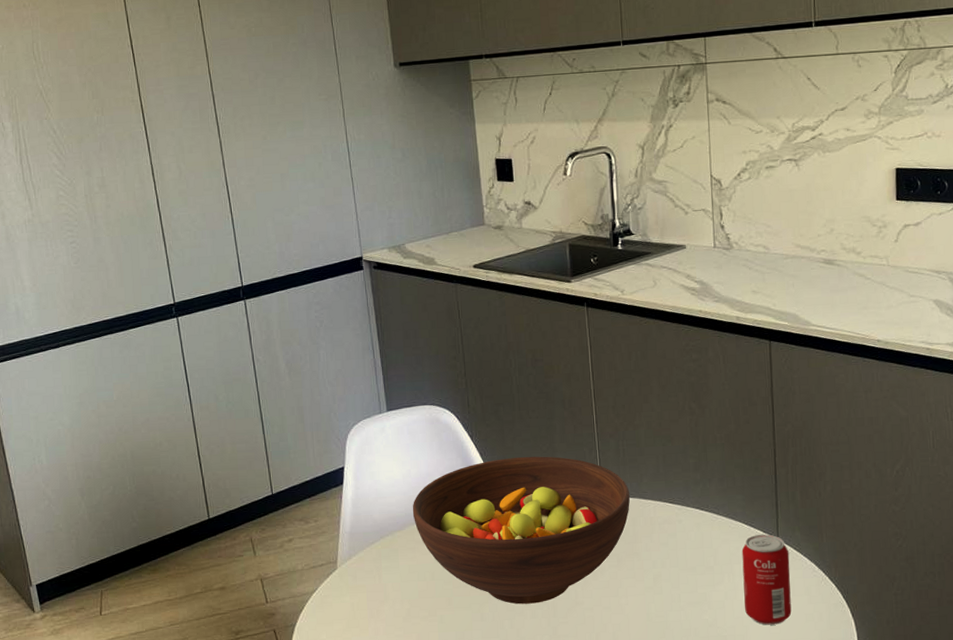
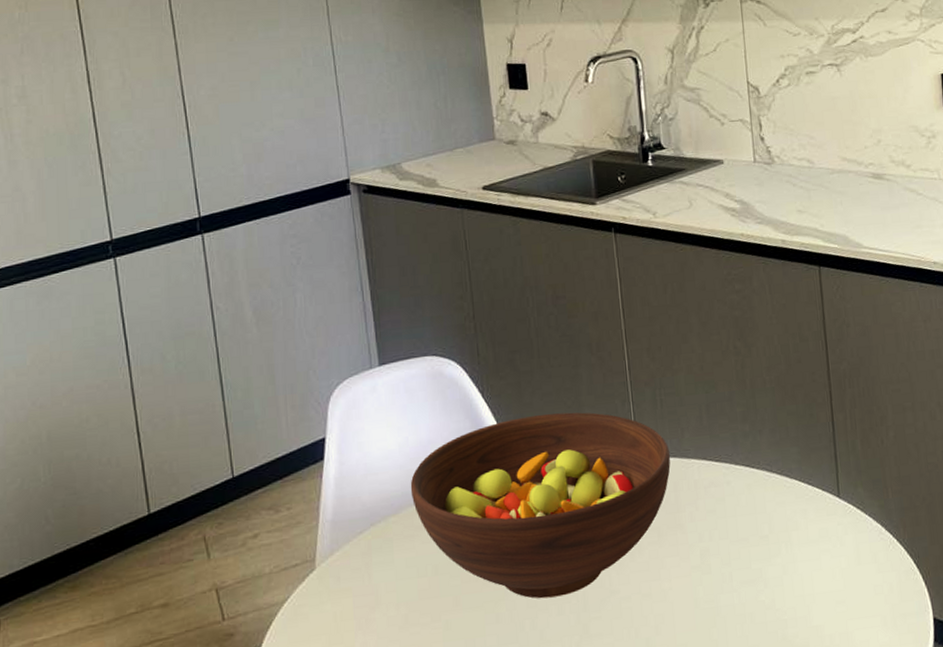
beverage can: present [742,534,792,625] -> none [799,492,859,603]

